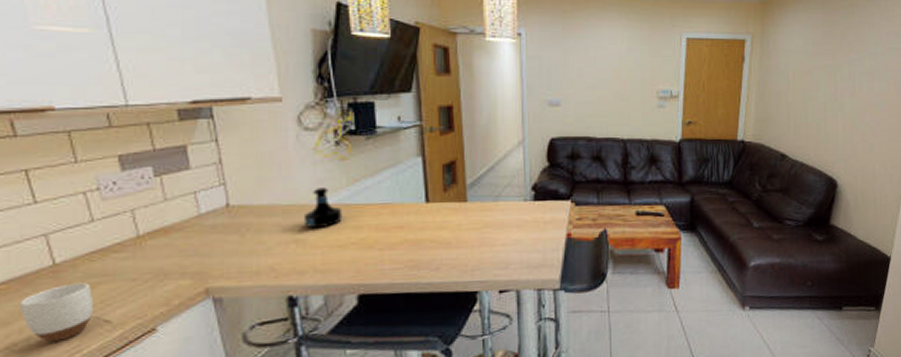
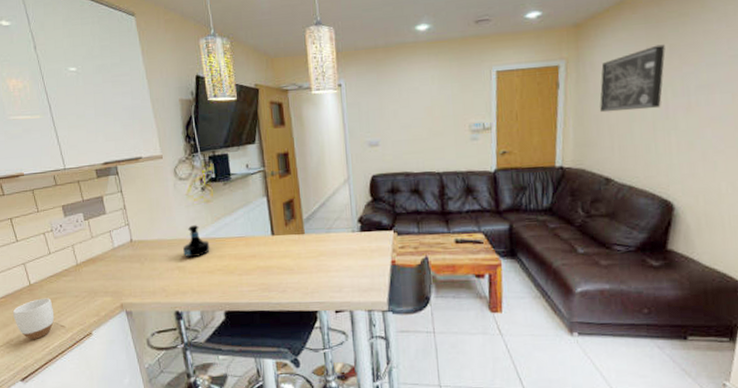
wall art: none [780,30,837,90] -> present [600,44,665,113]

